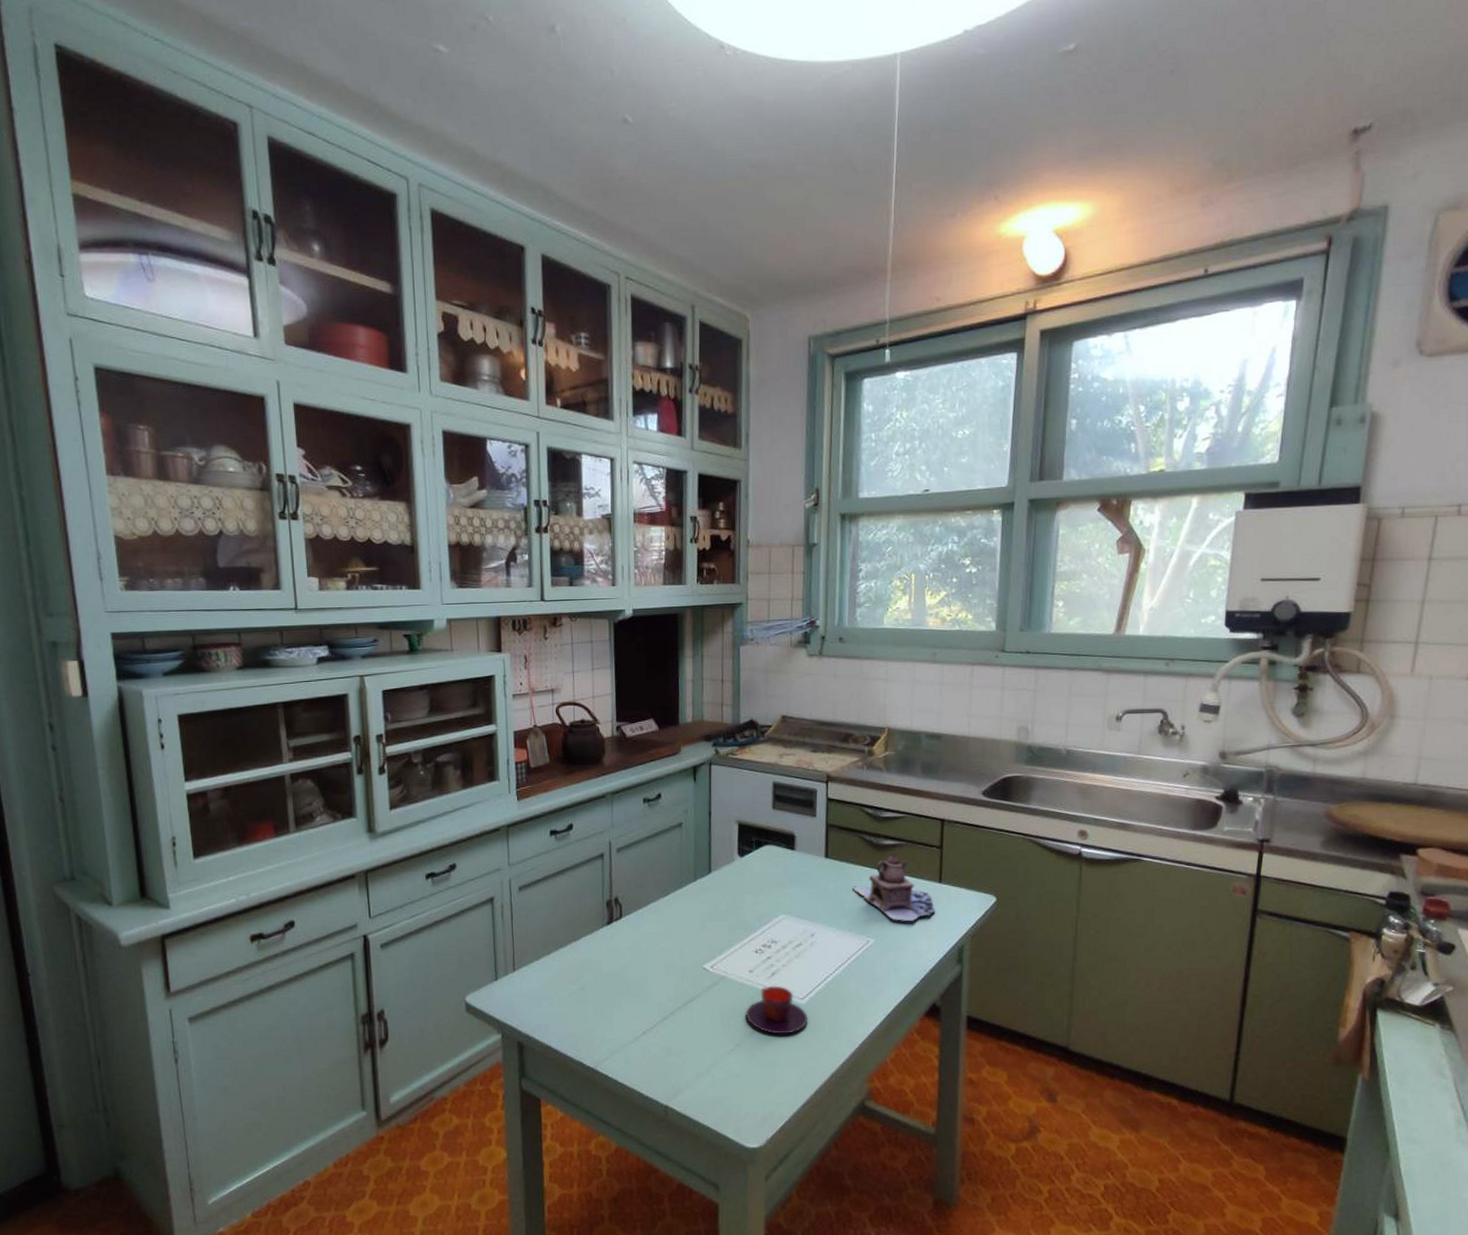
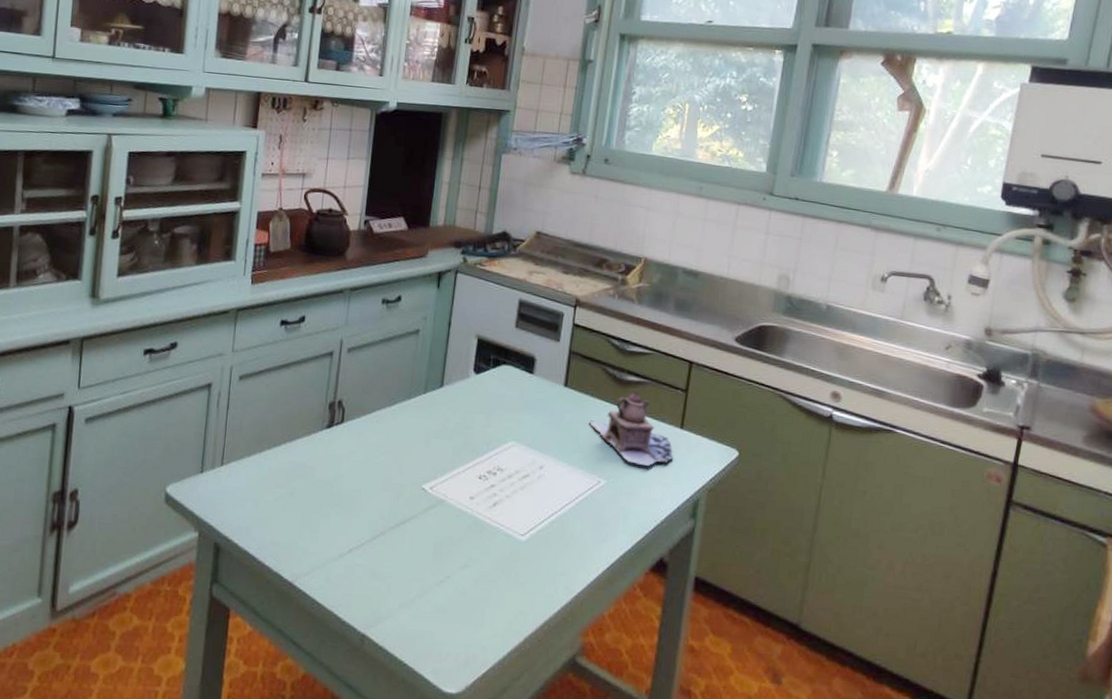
teacup: present [745,985,808,1035] -> none [460,517,527,572]

